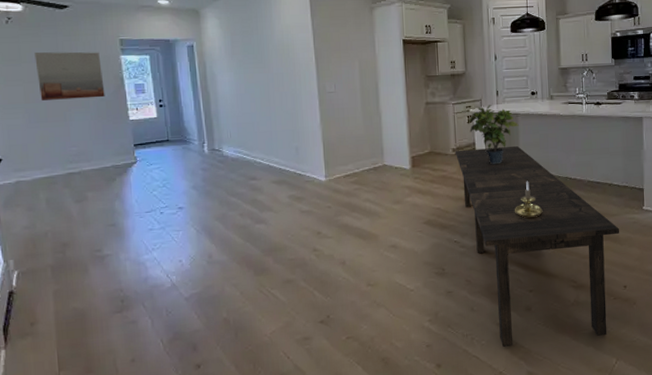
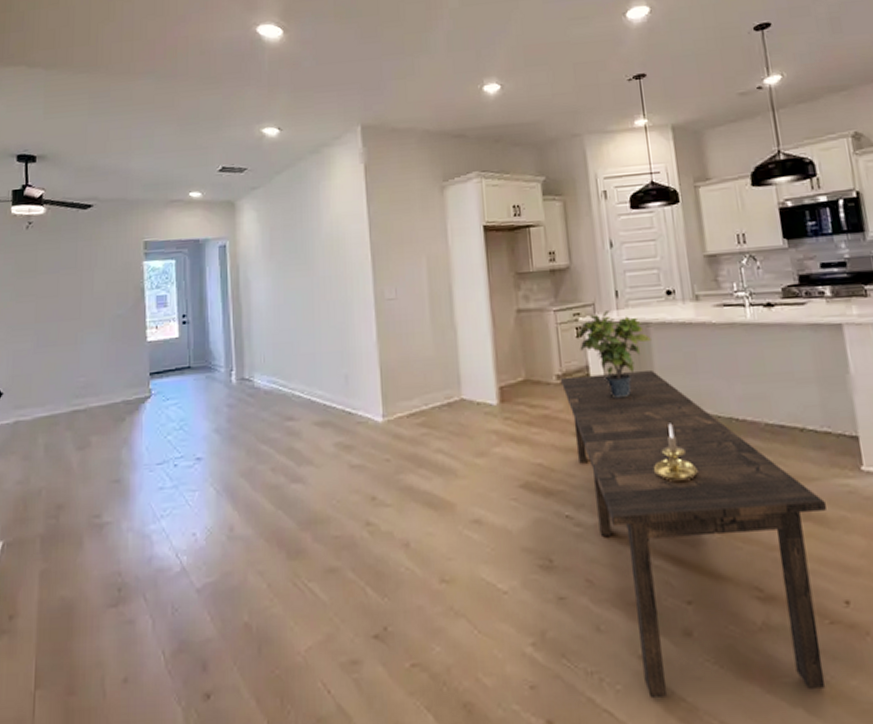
wall art: present [34,51,105,100] -> none [51,258,123,319]

